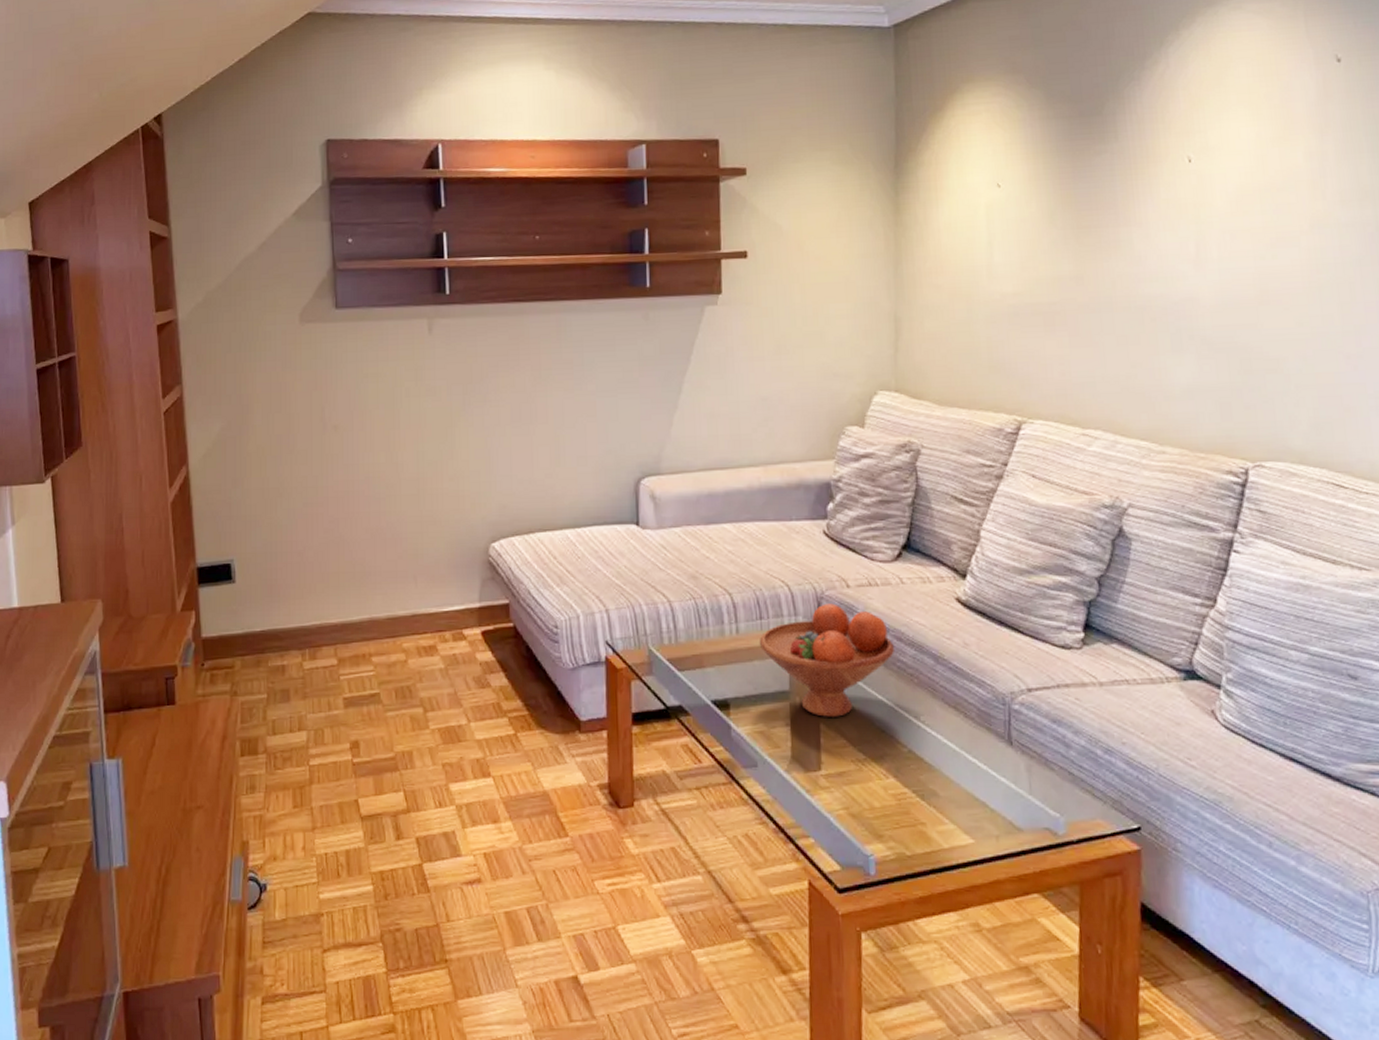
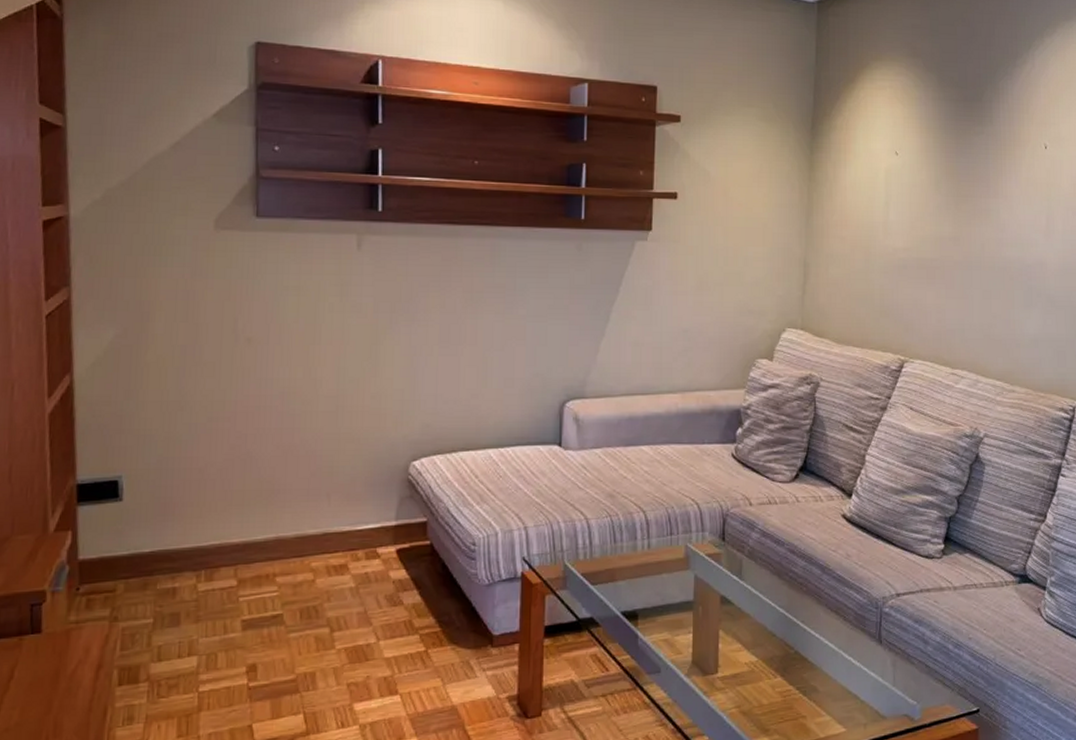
fruit bowl: present [759,603,895,717] -> none [668,520,789,624]

